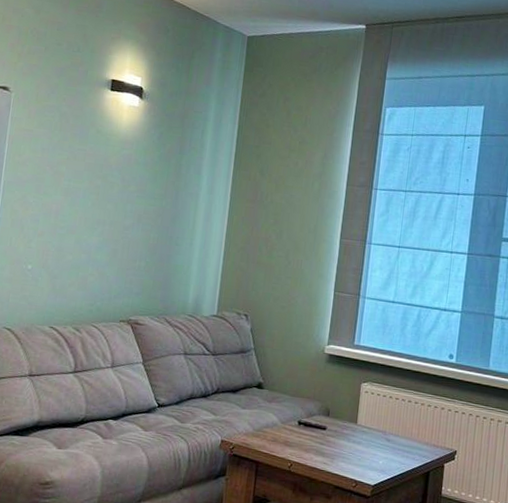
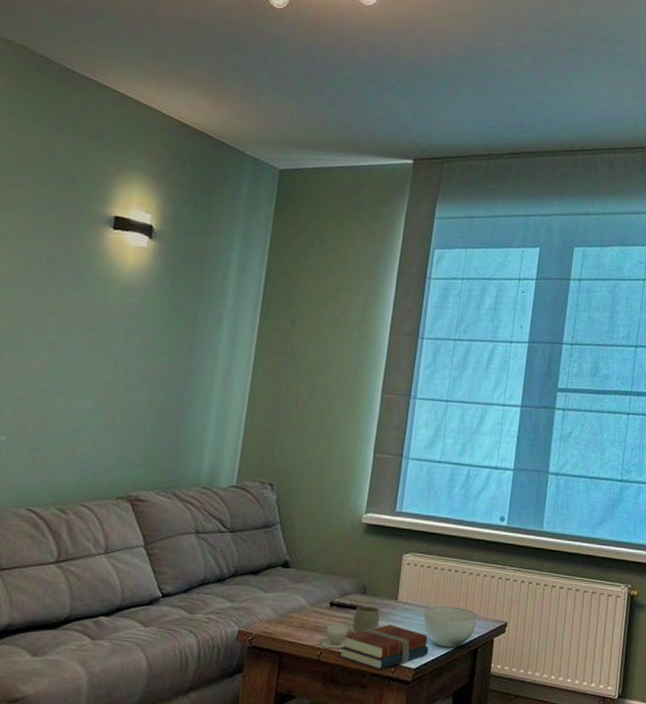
teacup: none [290,441,321,463] -> present [320,625,356,649]
books: none [307,444,386,484] -> present [339,624,429,670]
mug: none [317,426,342,451] -> present [352,605,381,634]
bowl: none [380,432,429,470] -> present [423,606,478,648]

